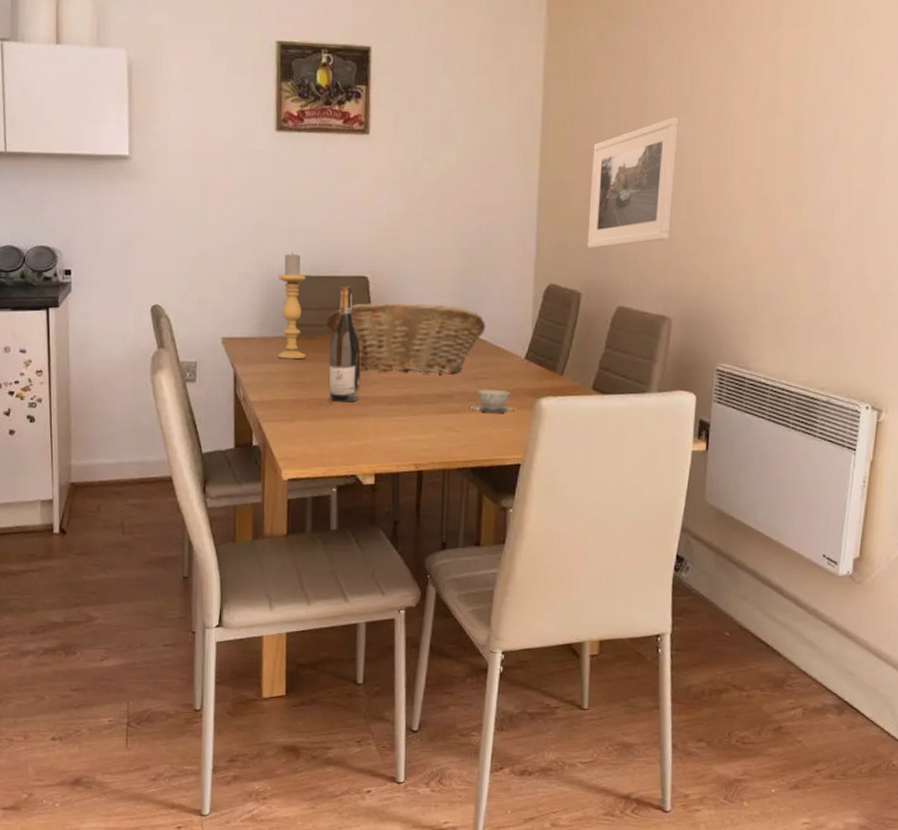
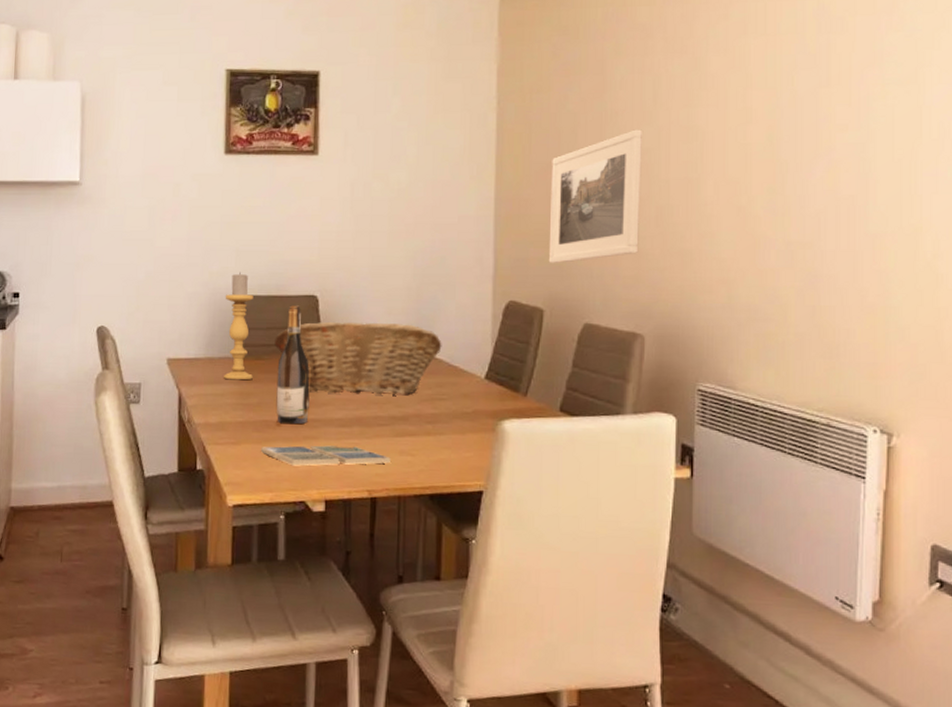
drink coaster: none [313,422,436,442] -> present [260,445,390,466]
teacup: present [470,389,517,413] -> none [426,410,478,436]

